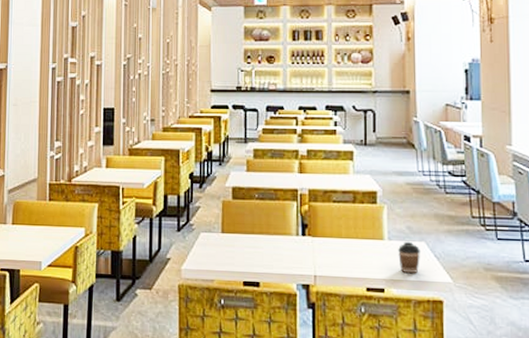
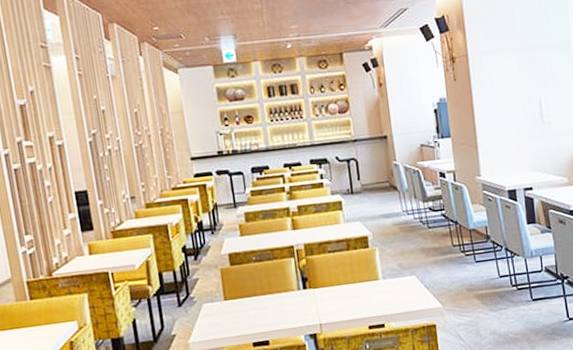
coffee cup: present [398,241,421,273] -> none [392,277,413,306]

